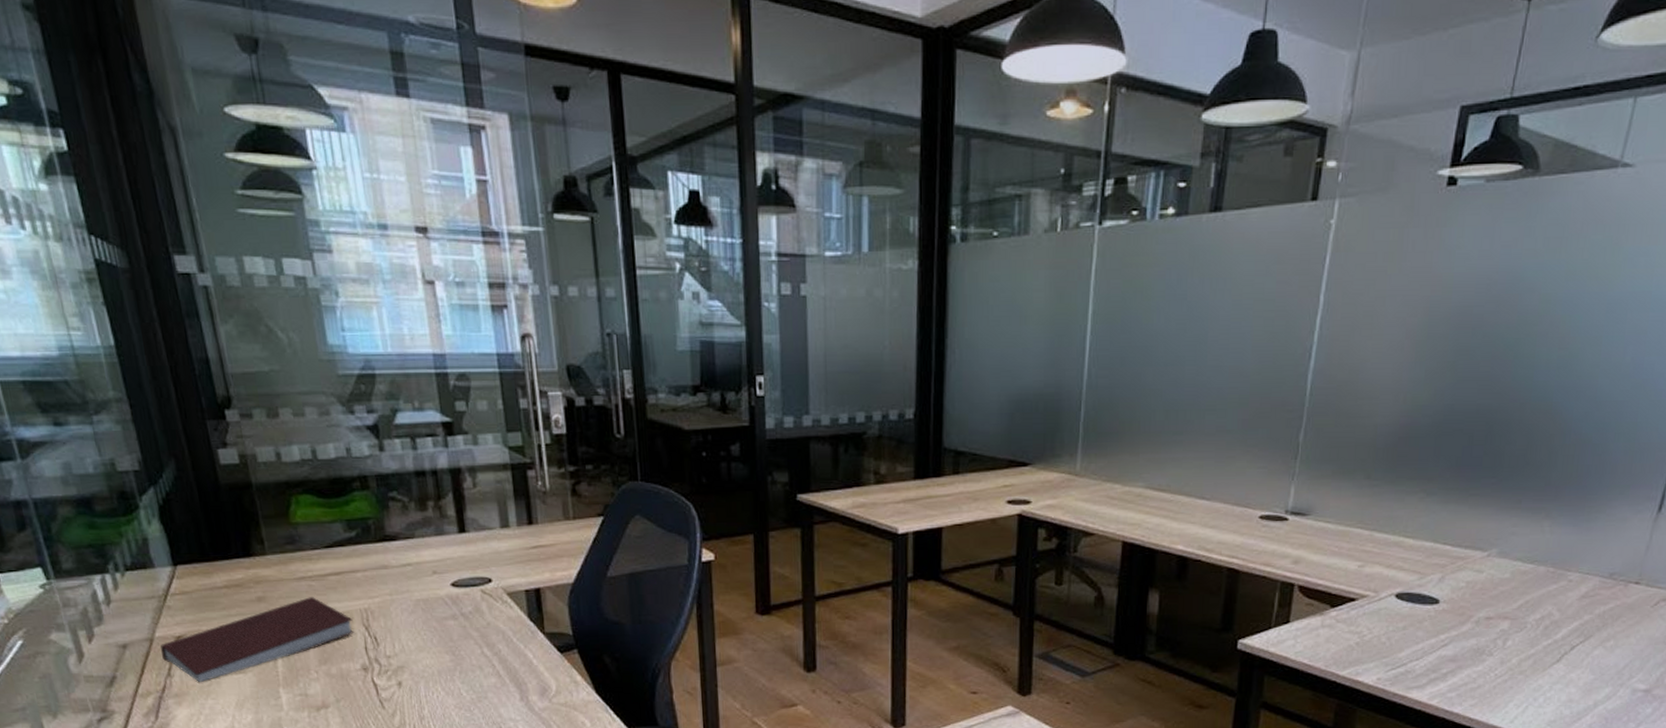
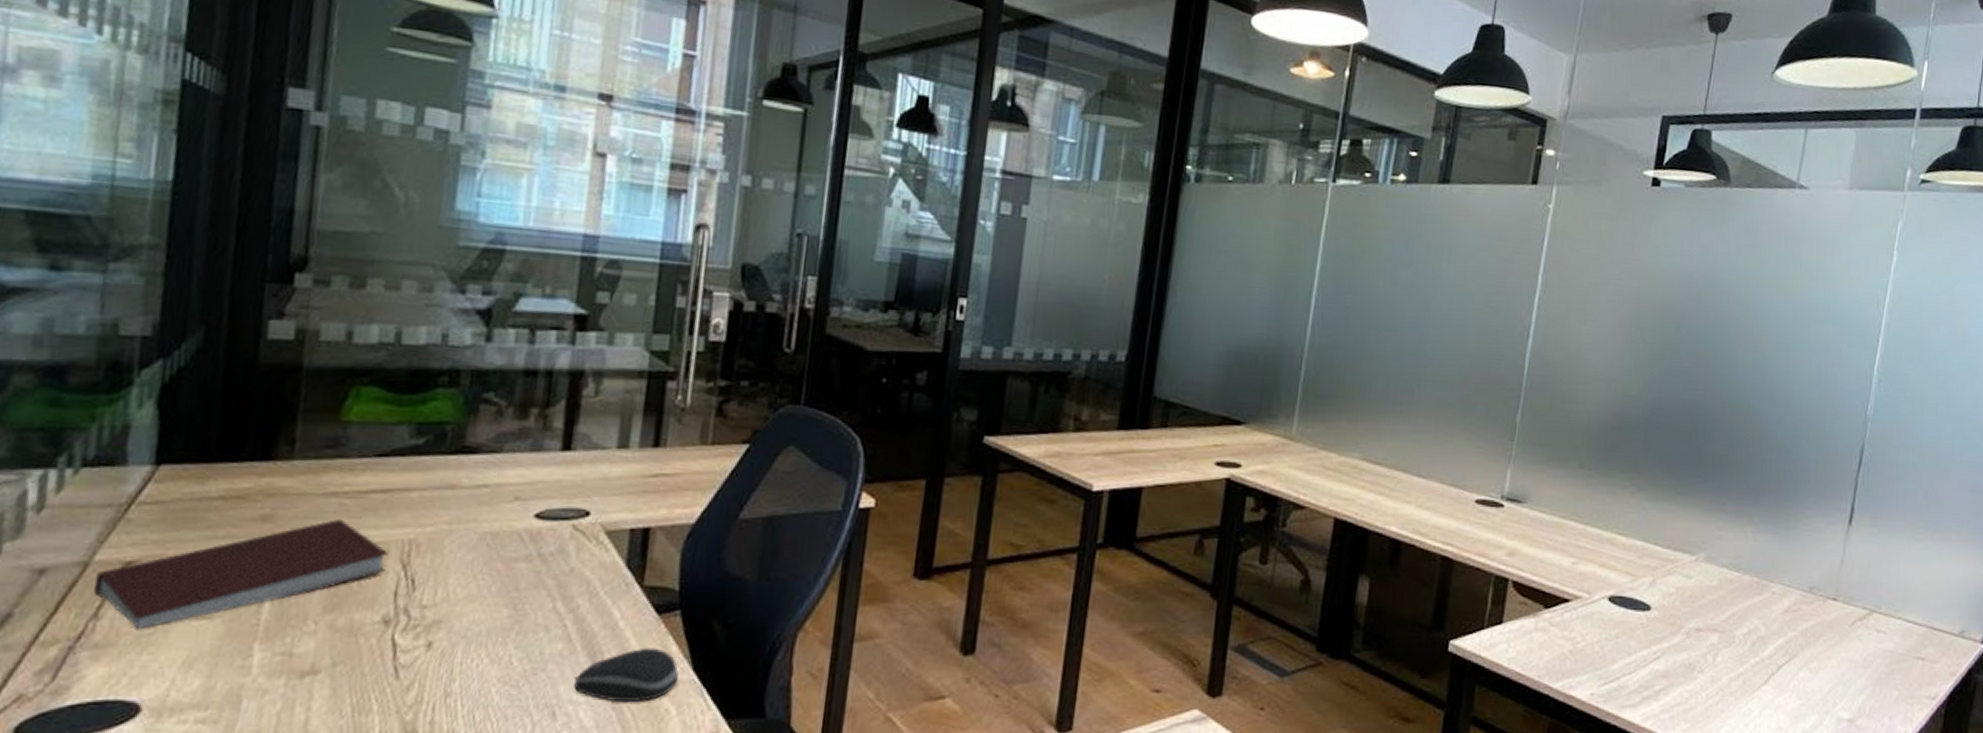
computer mouse: none [510,678,586,719] -> present [574,647,679,703]

